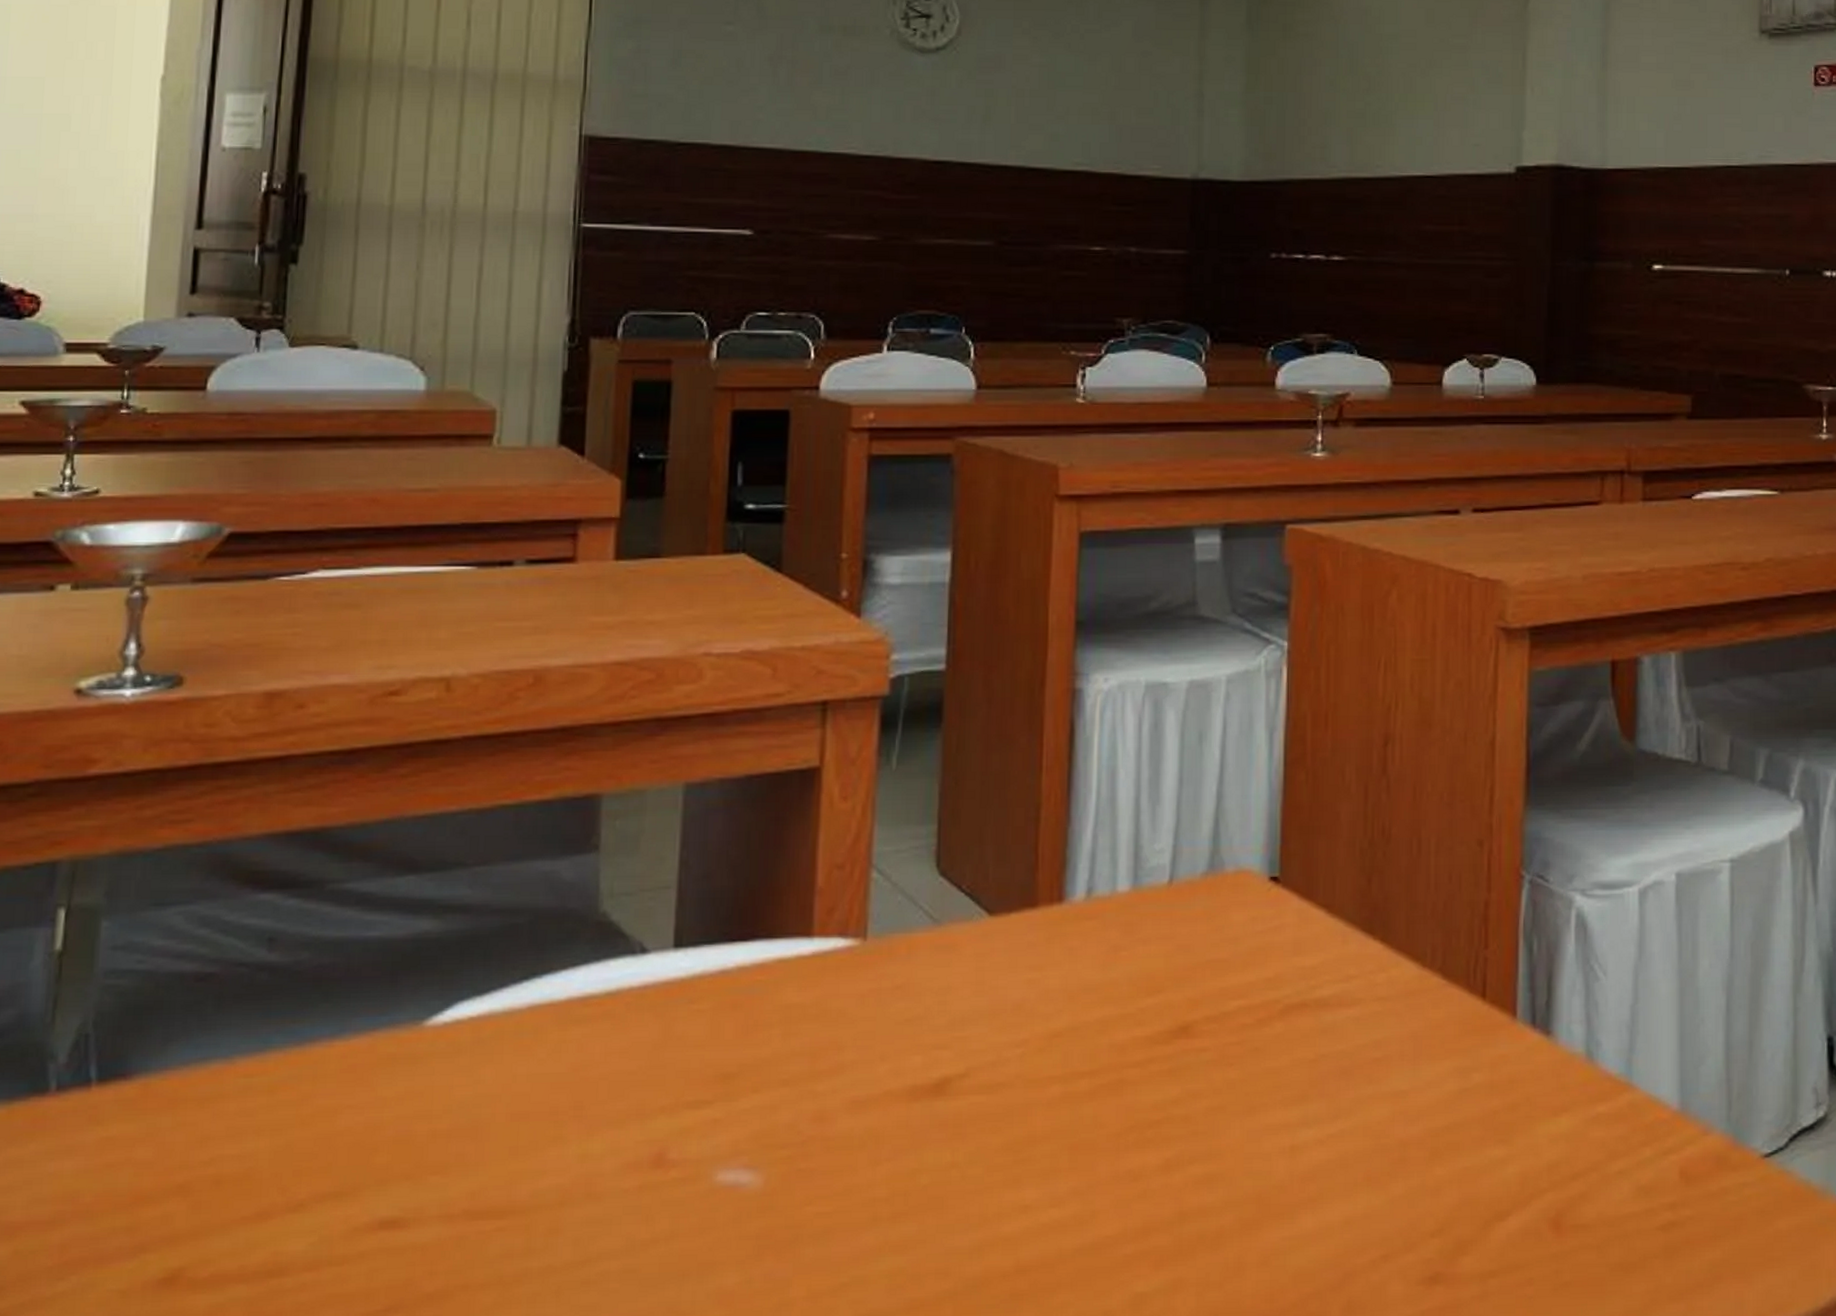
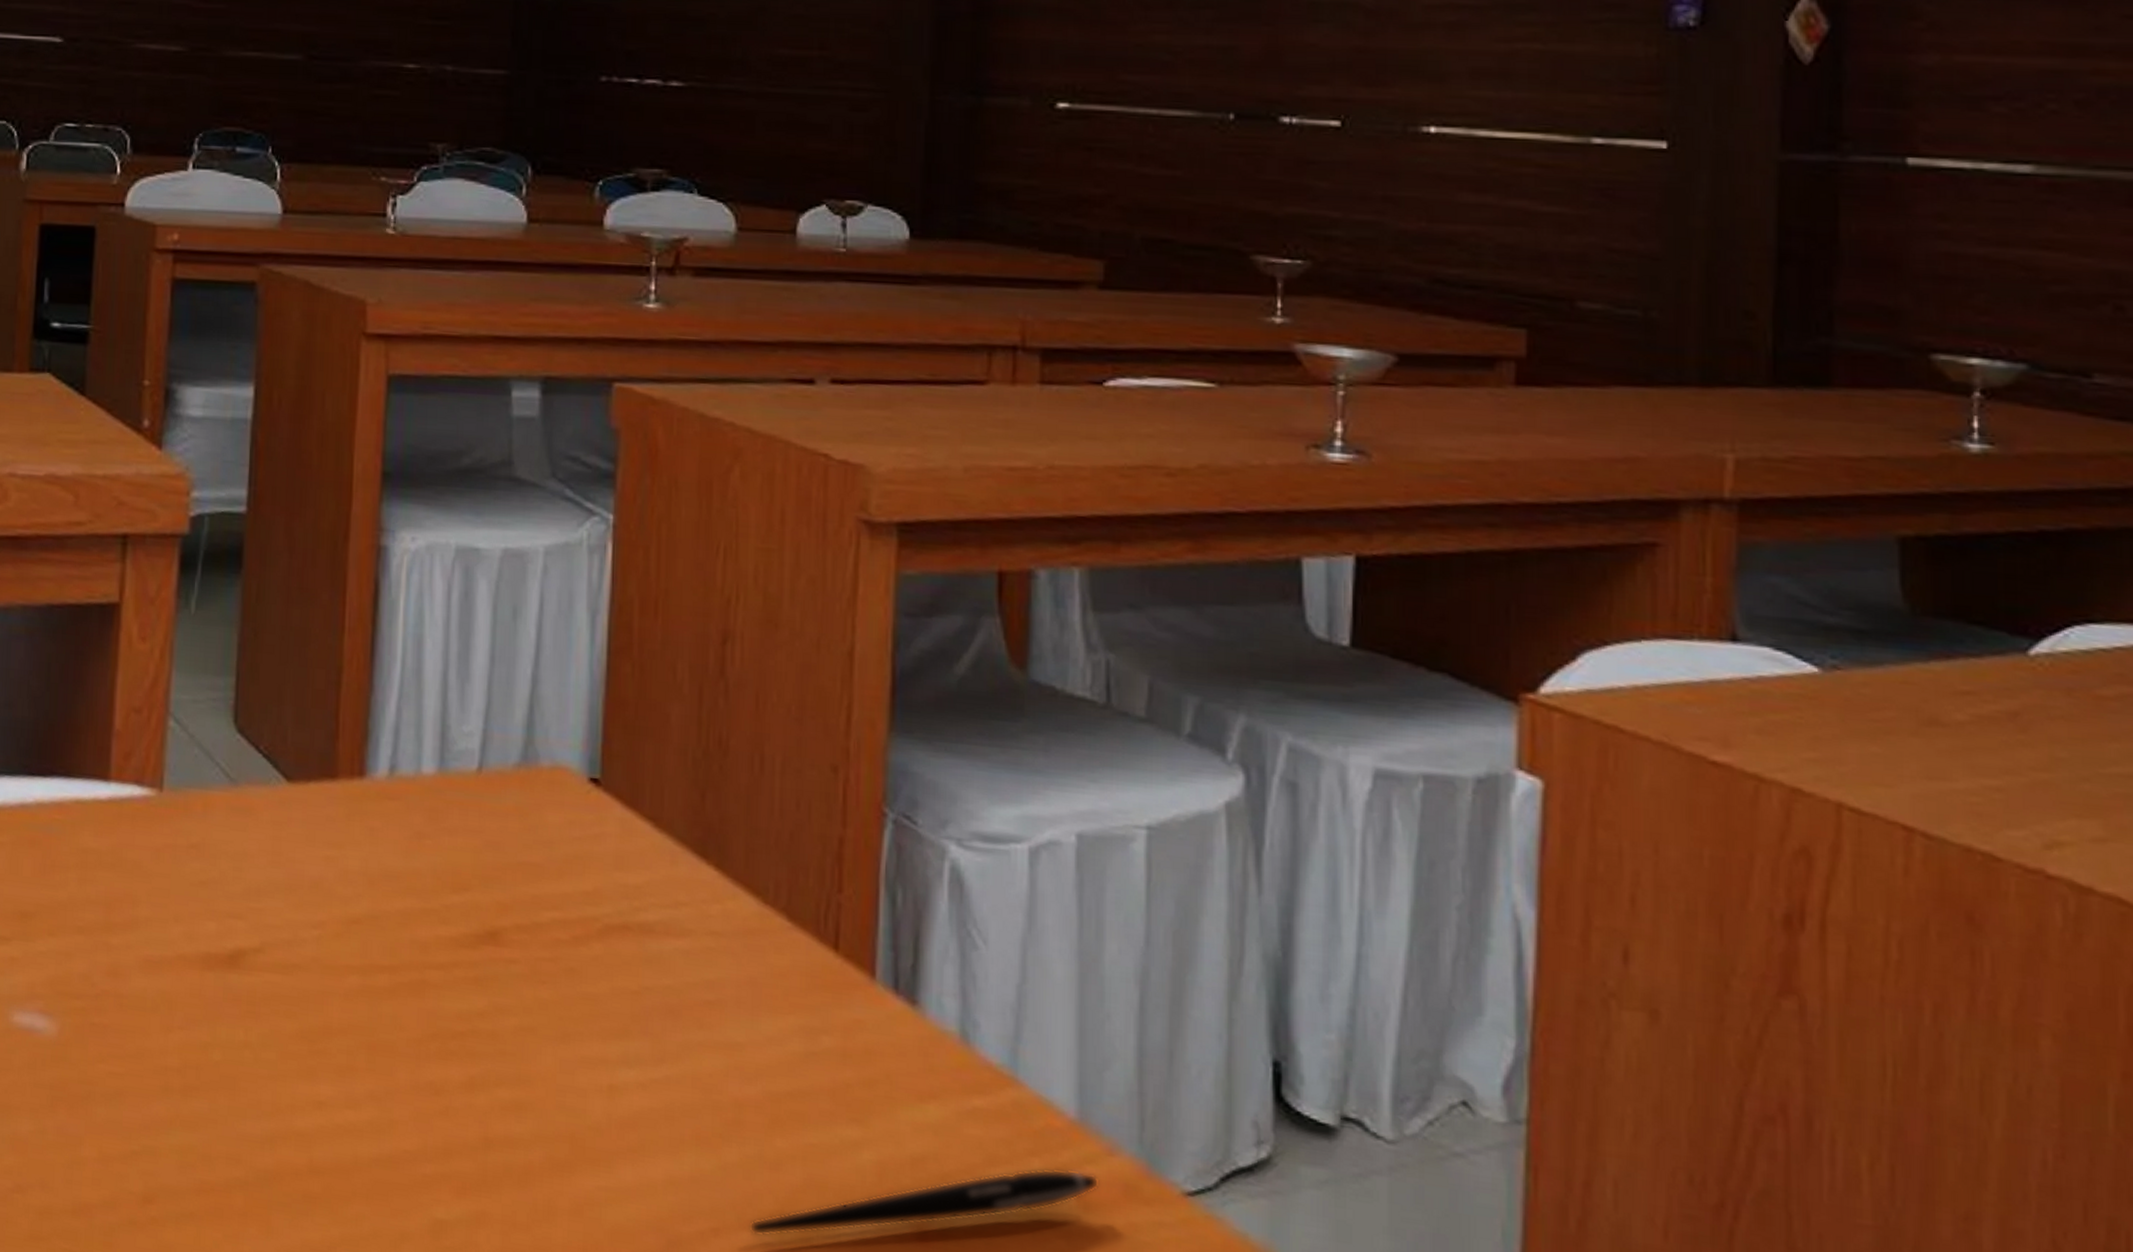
pen: none [1414,1152,1697,1254] -> present [749,1168,1100,1236]

